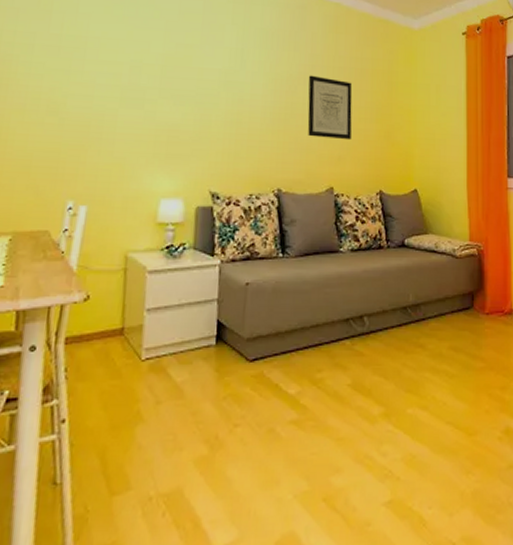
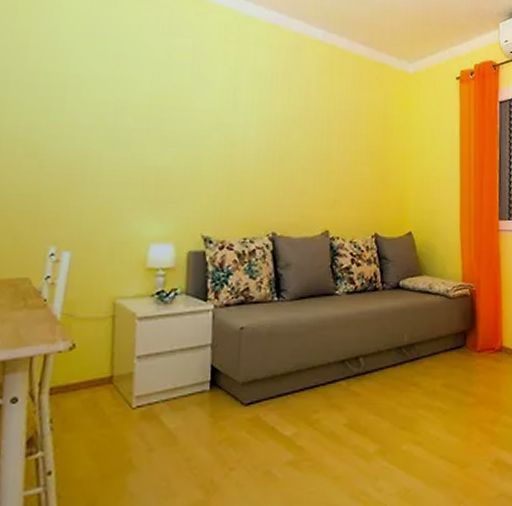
wall art: present [307,75,353,140] -> none [302,118,348,184]

